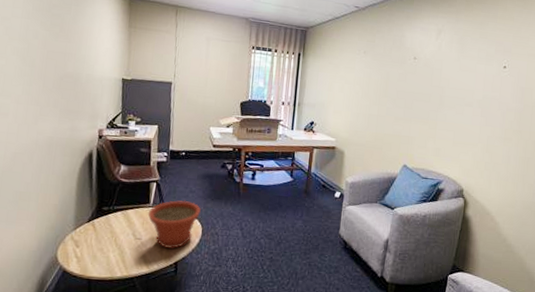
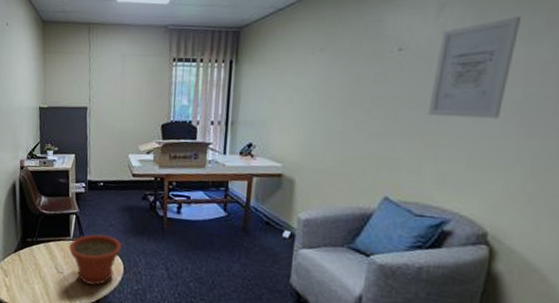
wall art: none [430,44,482,111] -> present [427,16,521,119]

